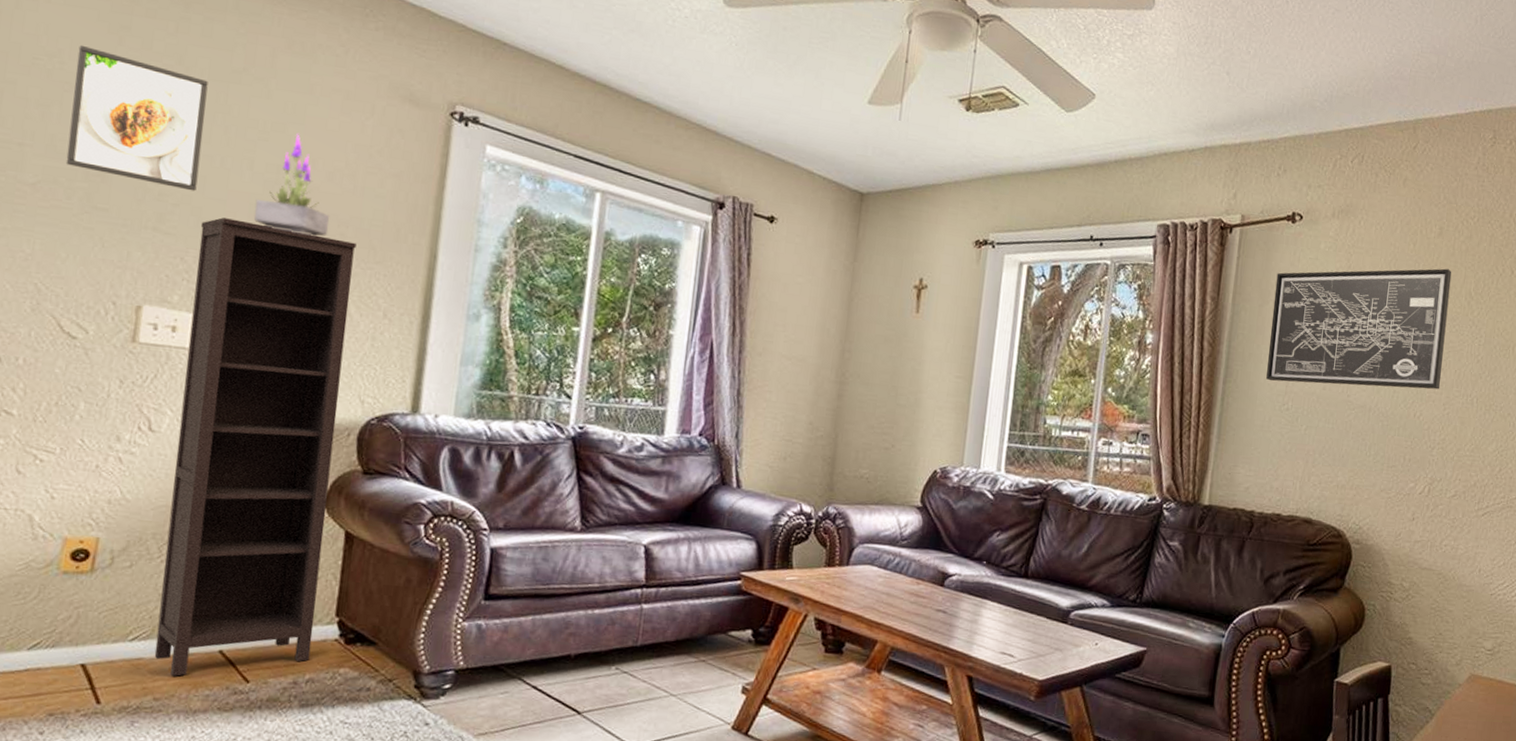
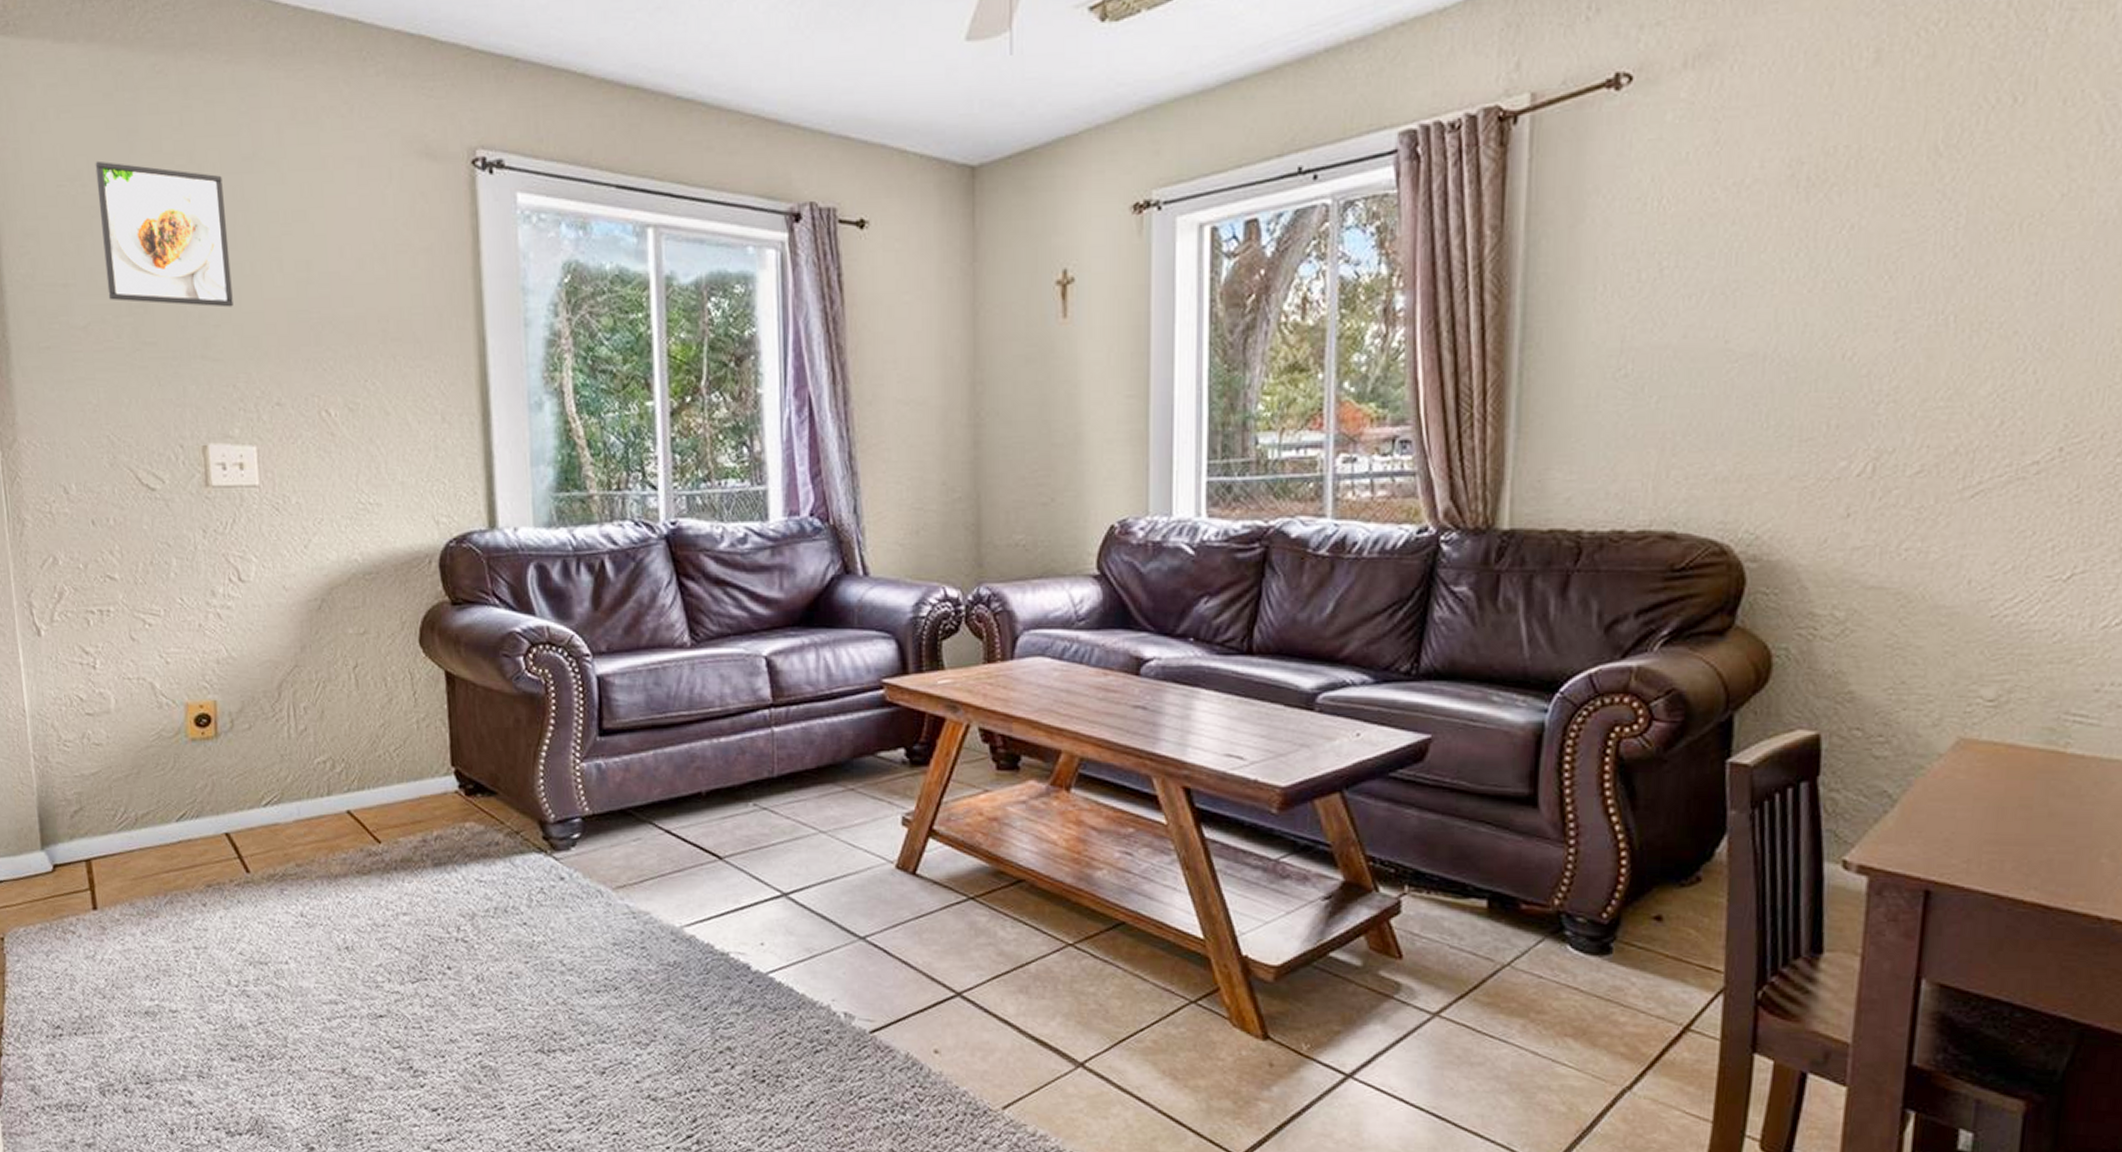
bookcase: present [154,217,357,676] -> none [244,332,434,840]
potted plant: present [254,133,330,237] -> none [292,218,370,338]
wall art: present [1266,268,1452,390] -> none [1588,115,1901,337]

